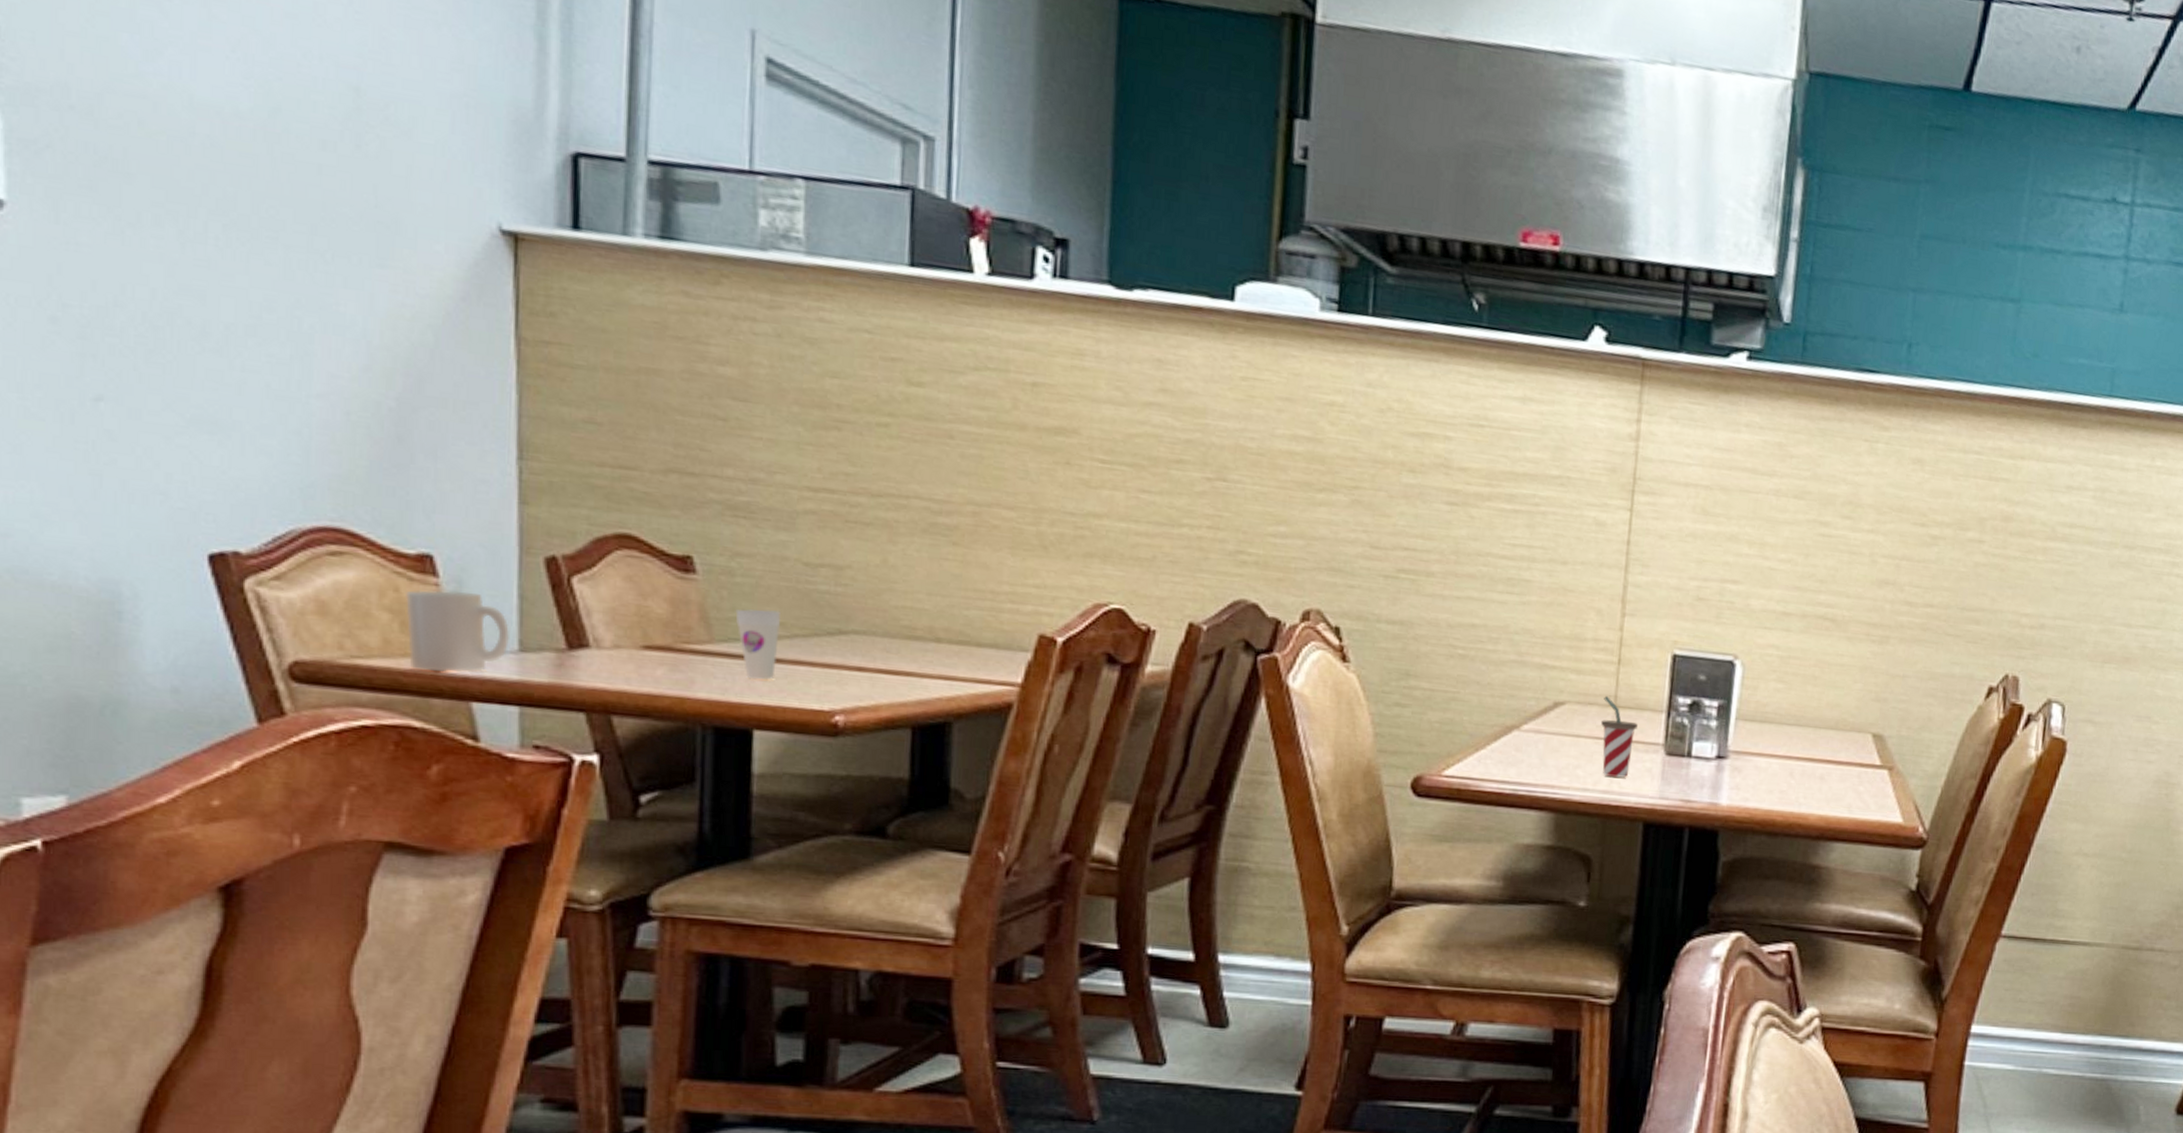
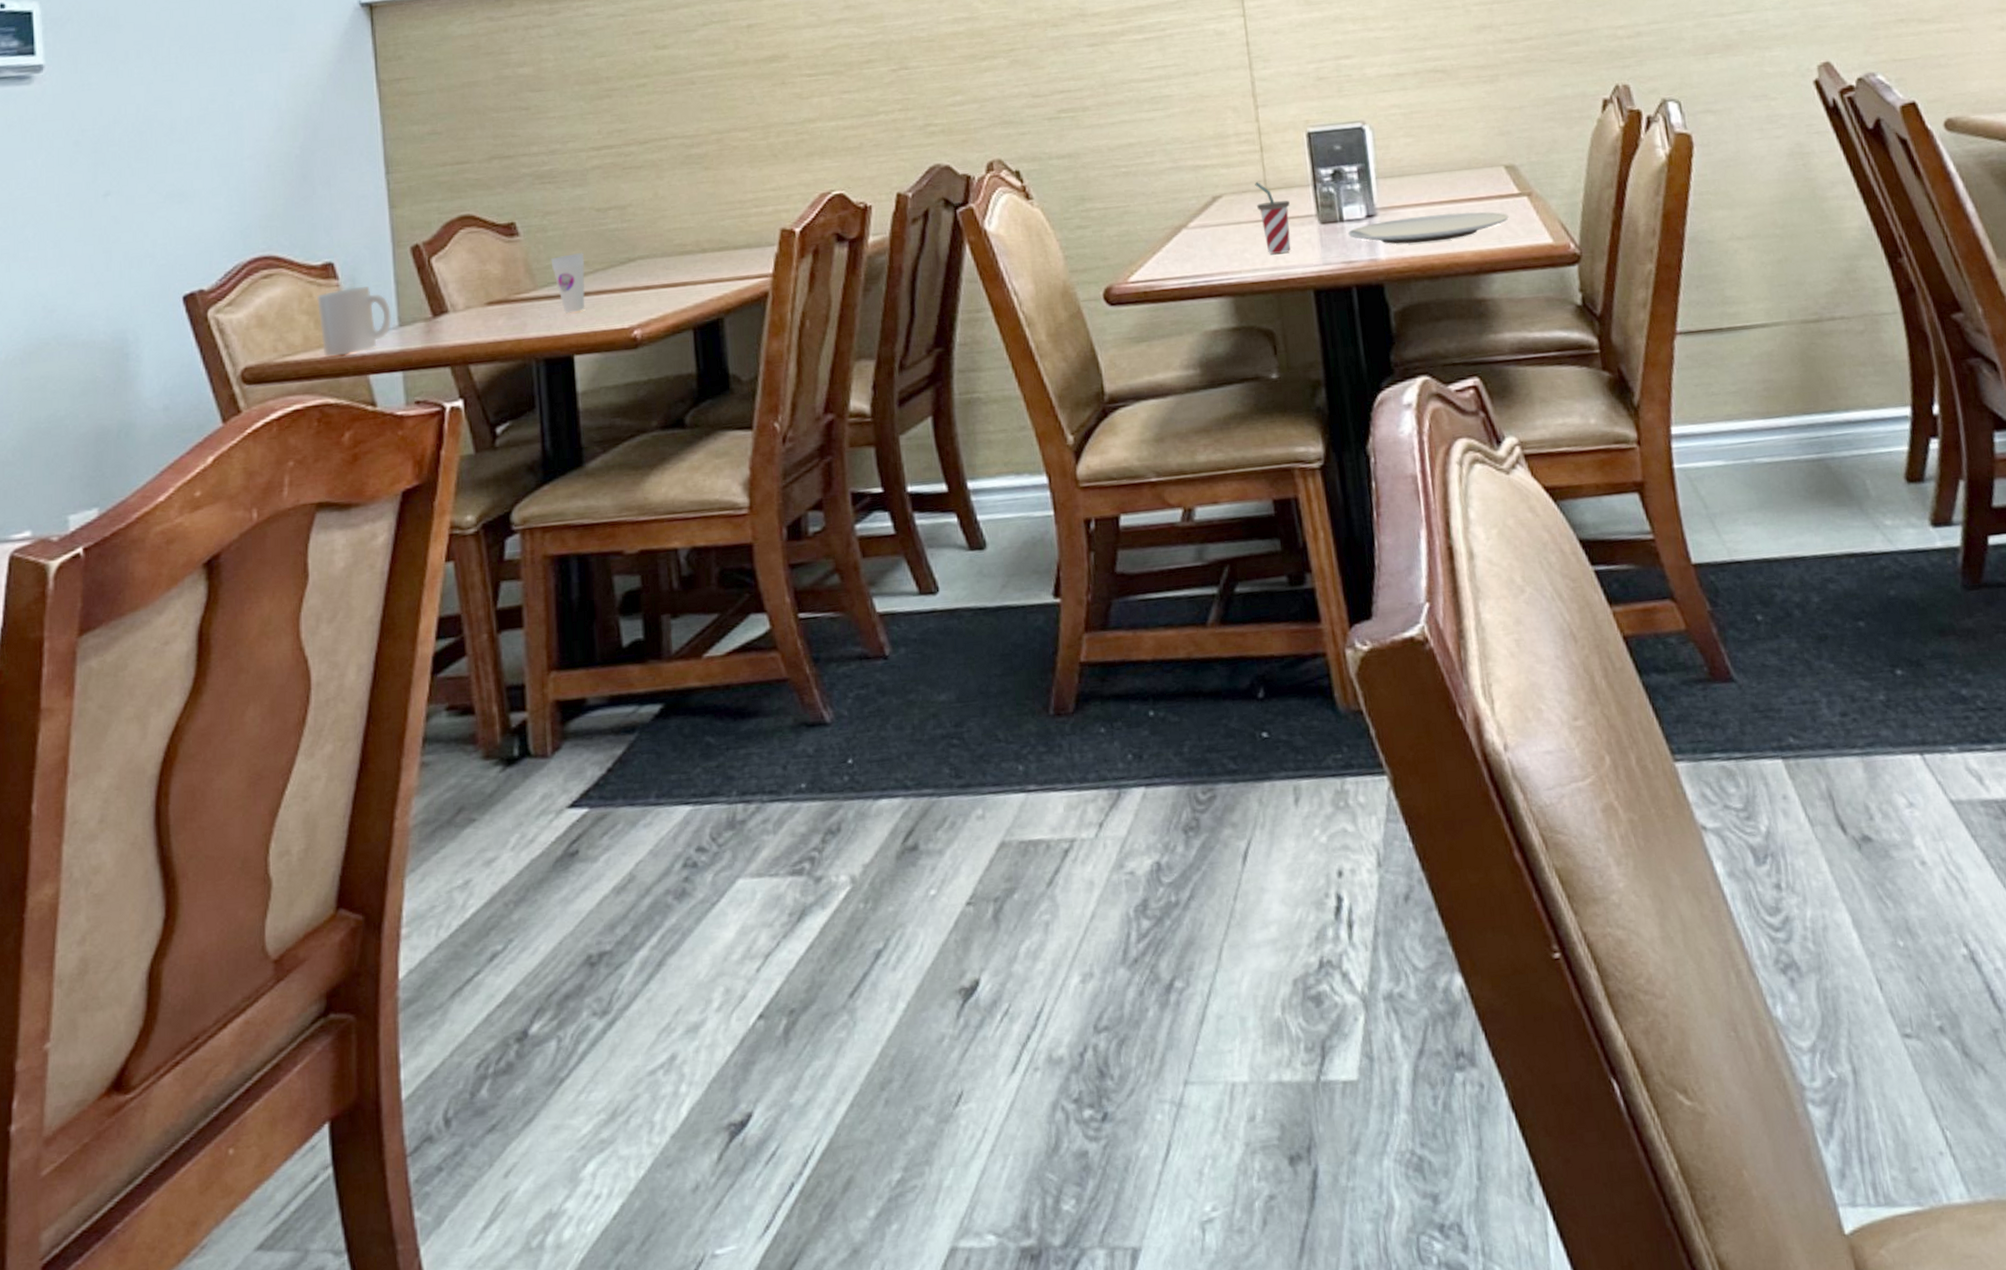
plate: none [1692,765,1864,799] -> present [1347,211,1509,244]

